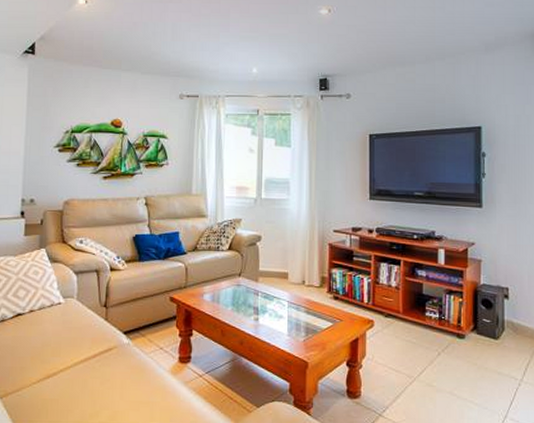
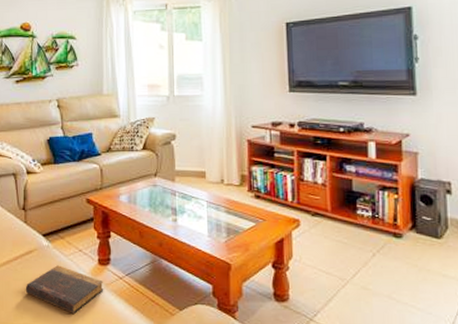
book: none [102,363,184,412] -> present [25,265,104,314]

